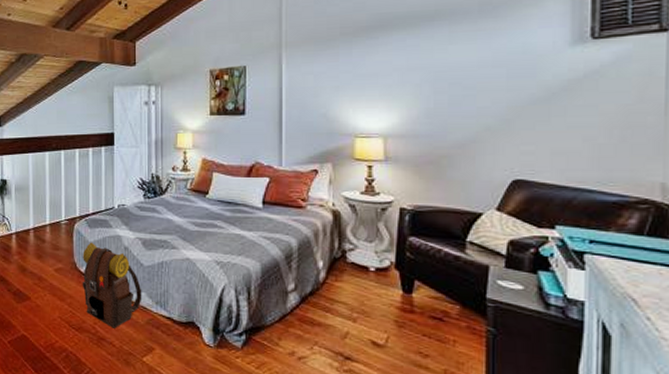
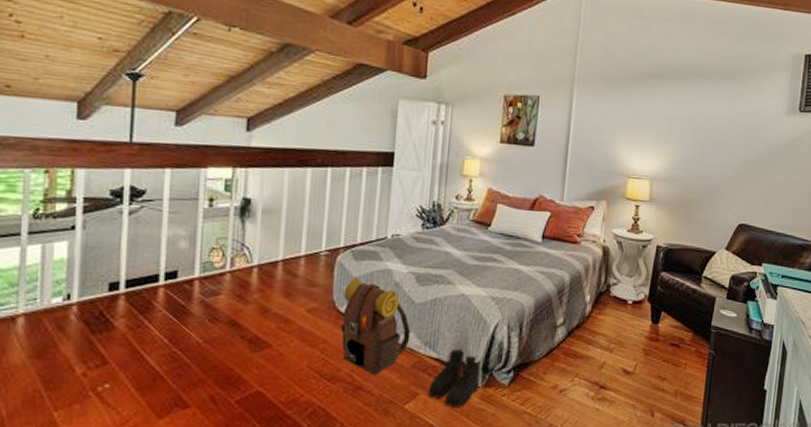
boots: none [163,309,211,364] -> present [428,348,481,407]

